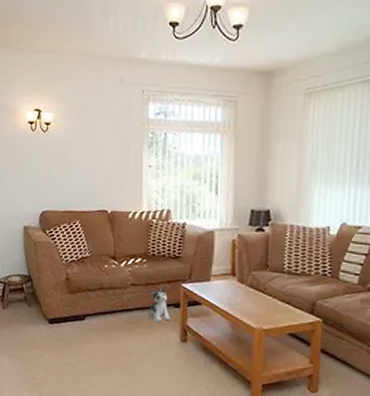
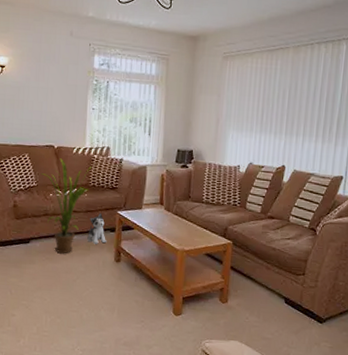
house plant: none [94,224,151,333] -> present [41,158,92,254]

